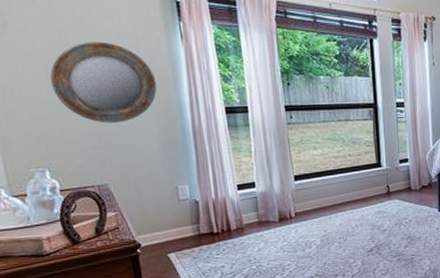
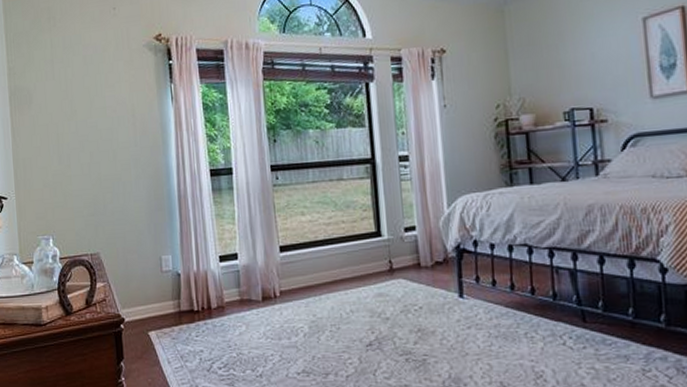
home mirror: present [50,41,157,123] -> none [60,109,148,190]

